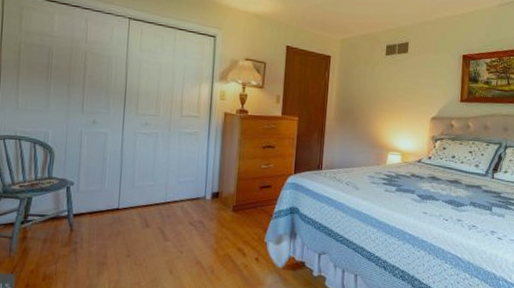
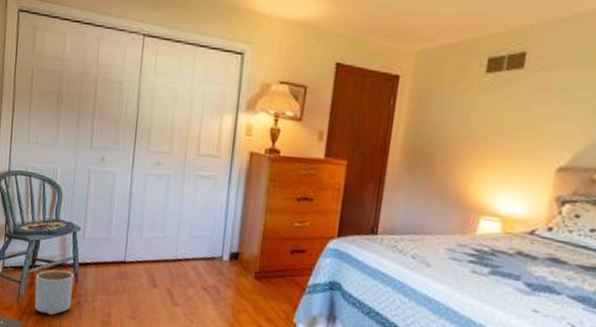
planter: none [28,222,69,264] -> present [34,269,75,315]

